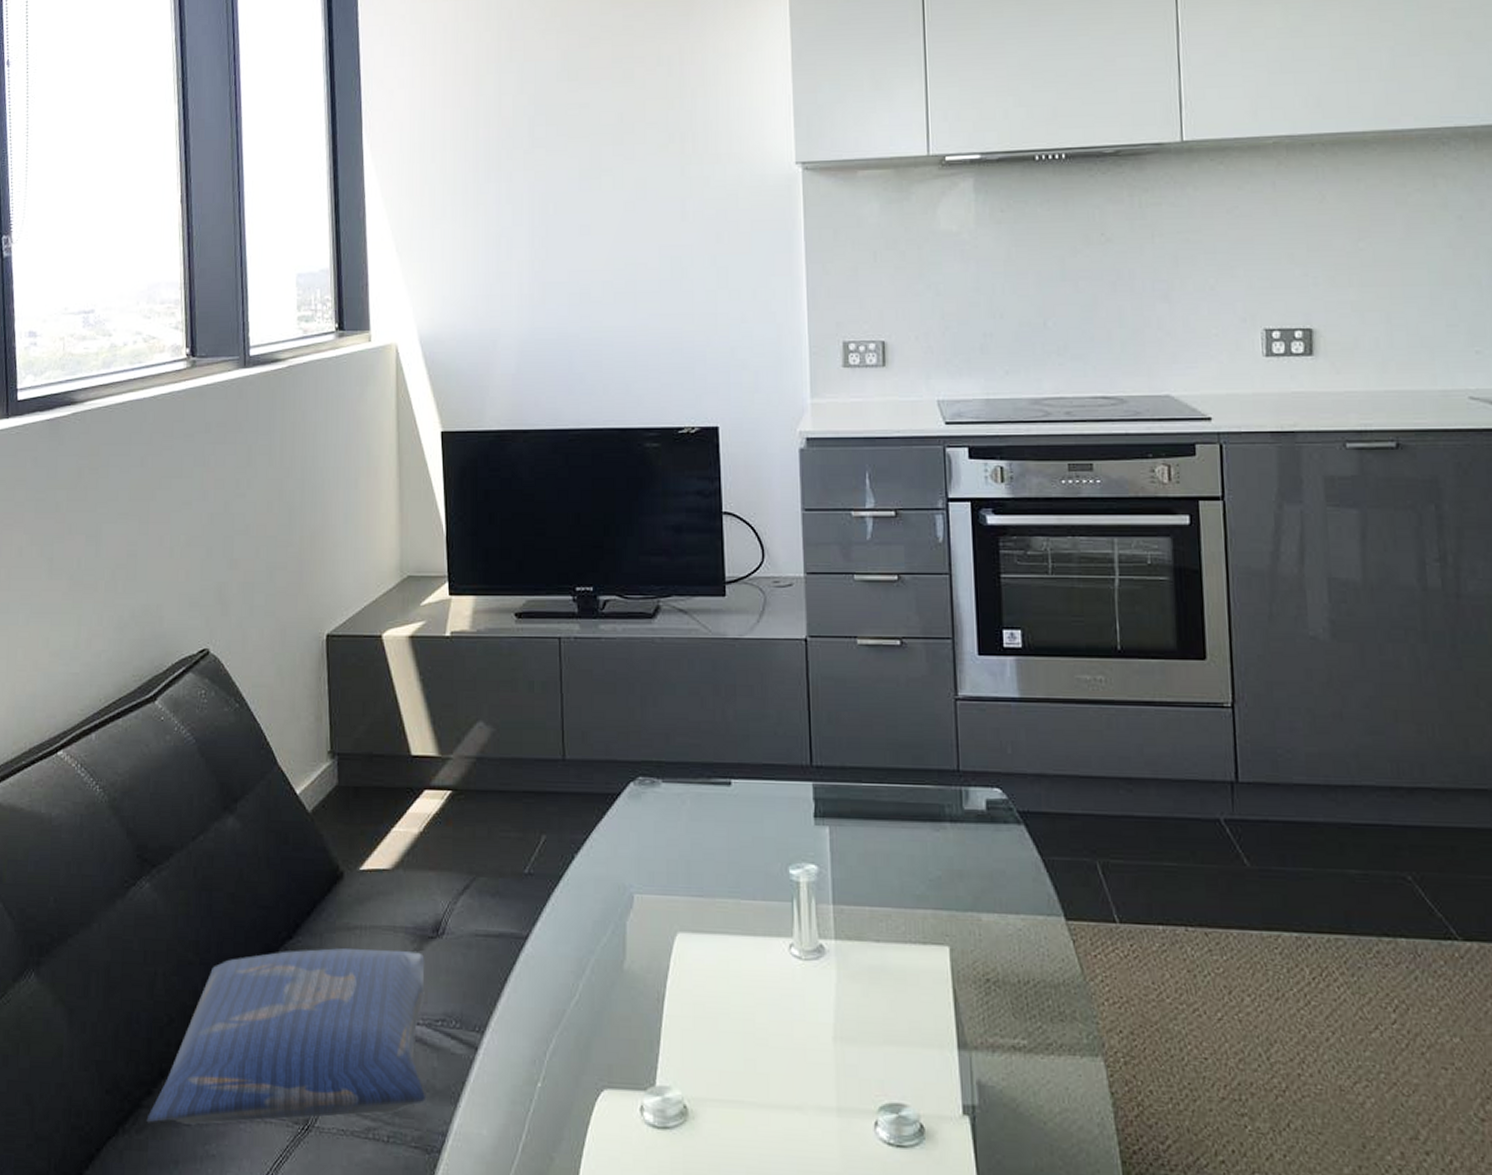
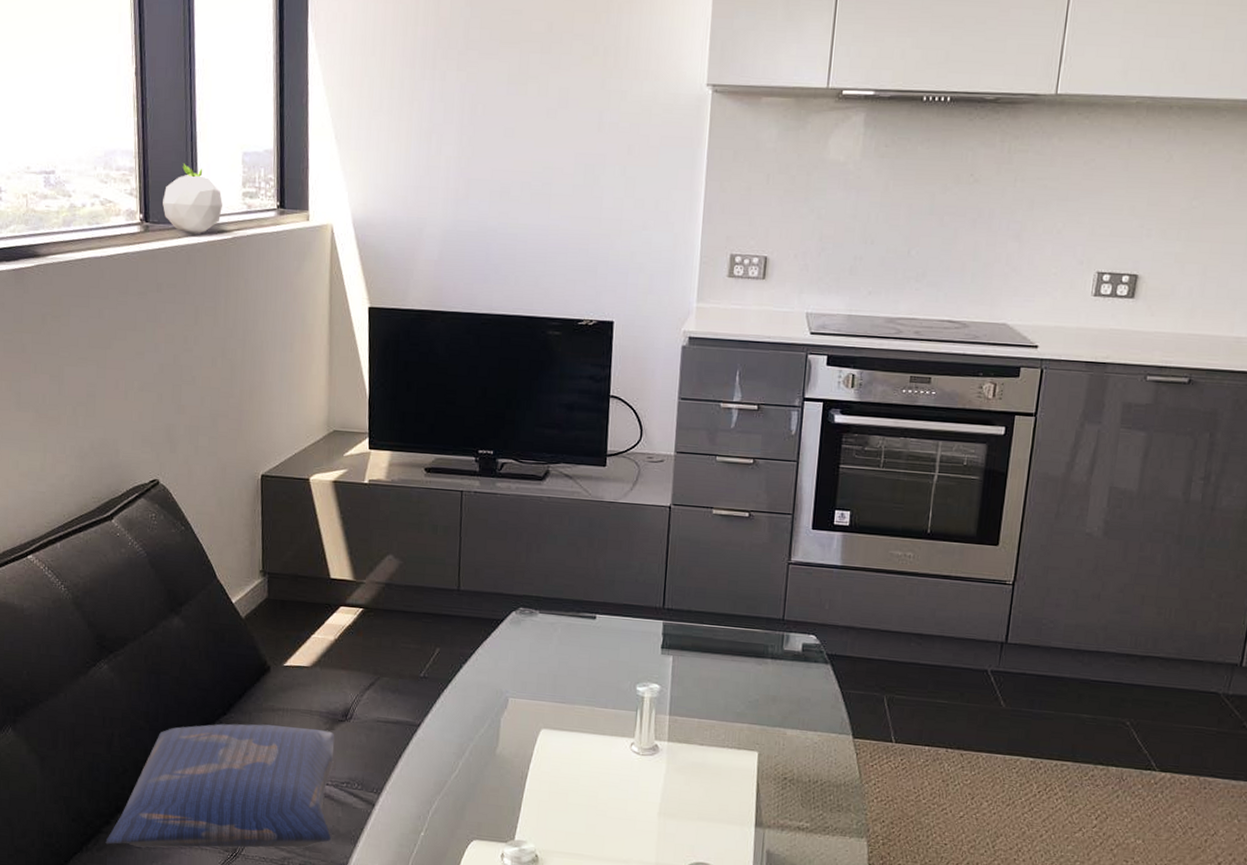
succulent plant: none [211,290,276,367] -> present [163,163,223,235]

